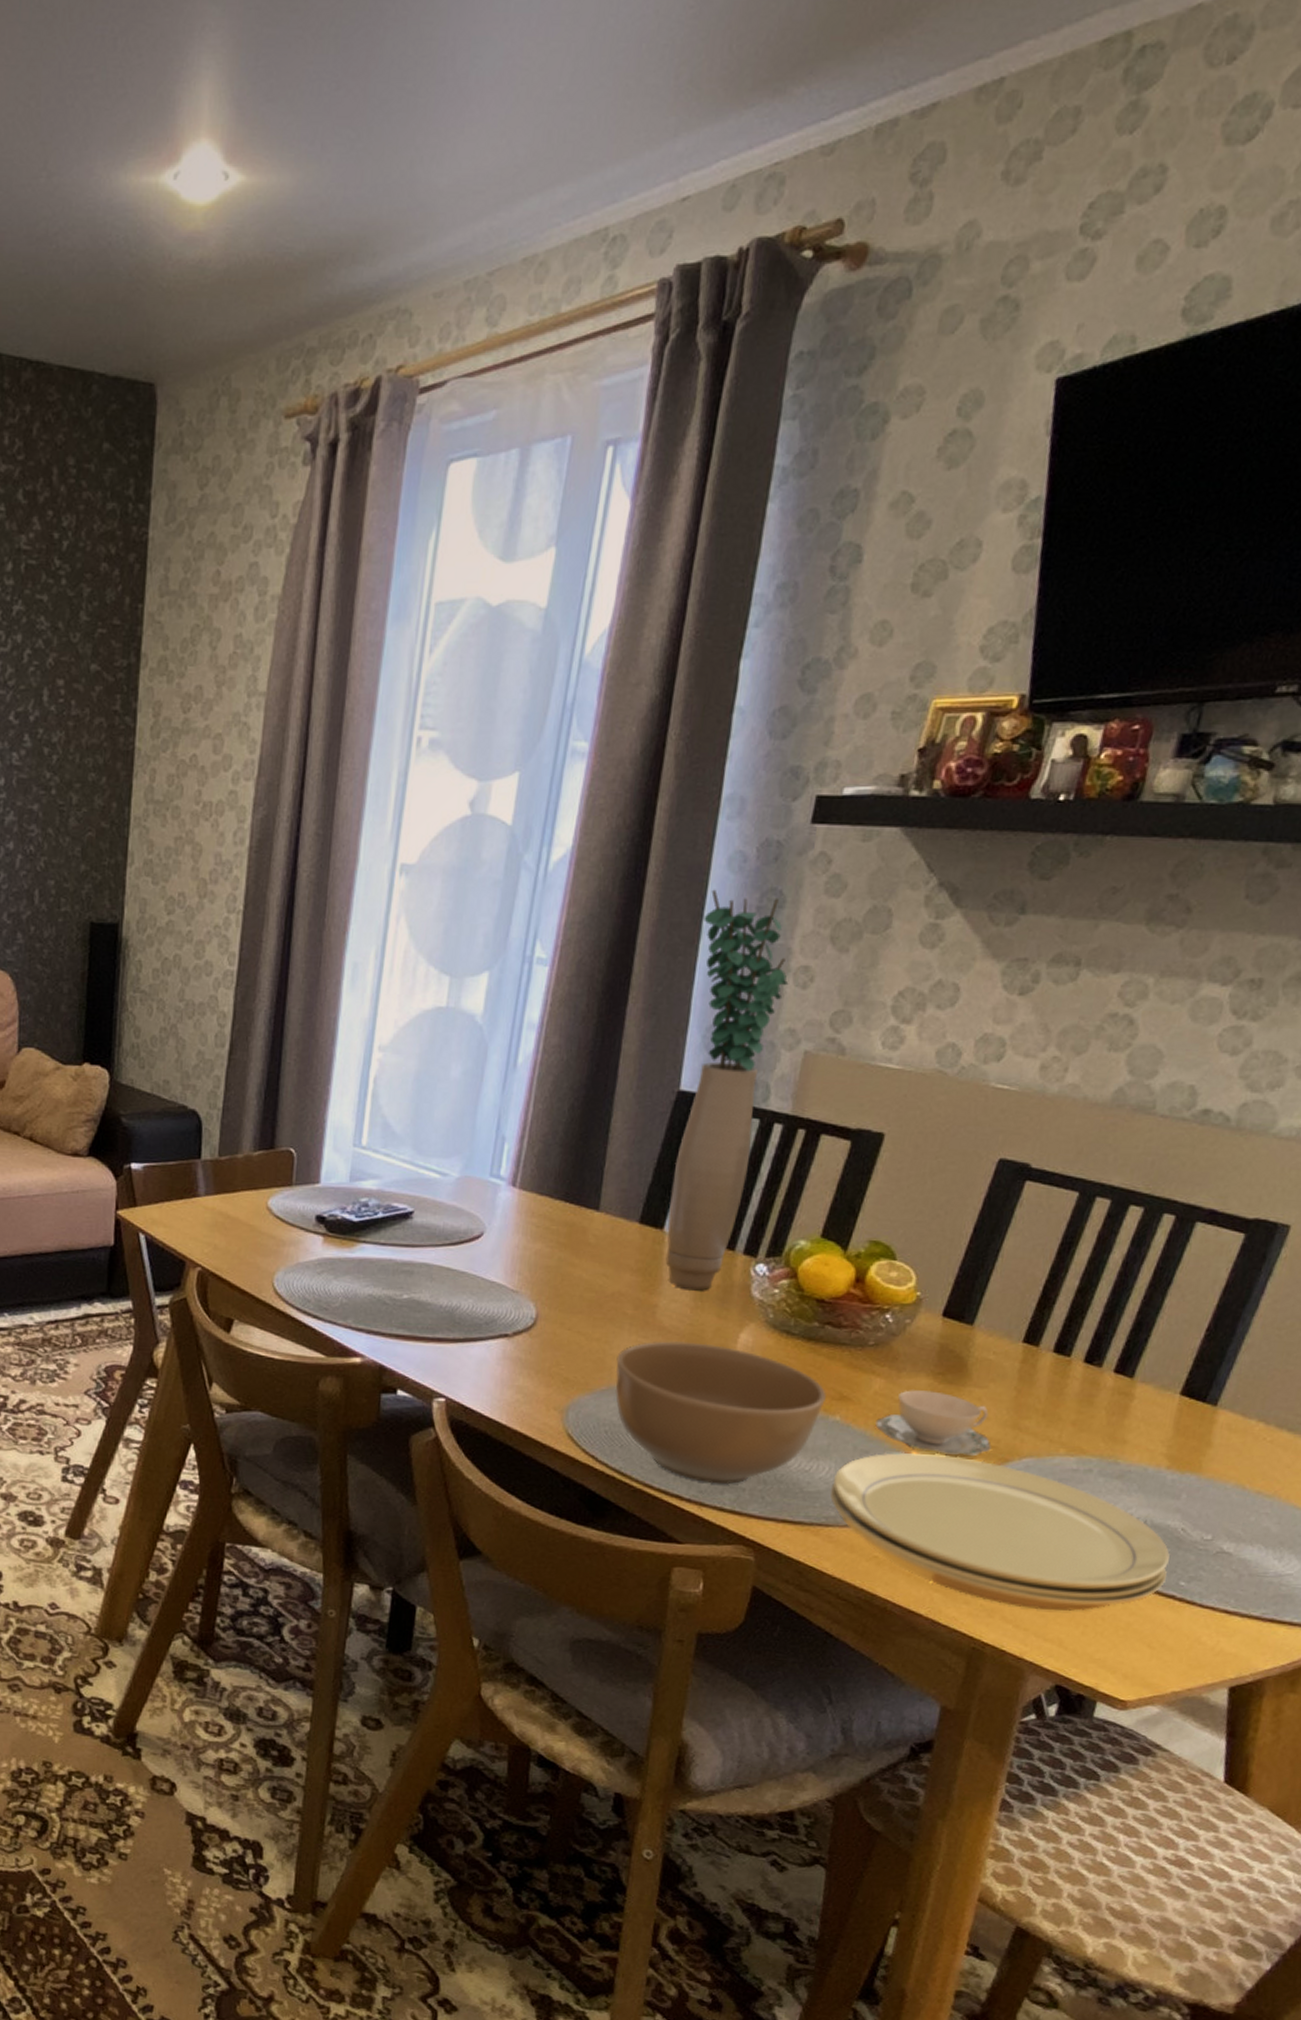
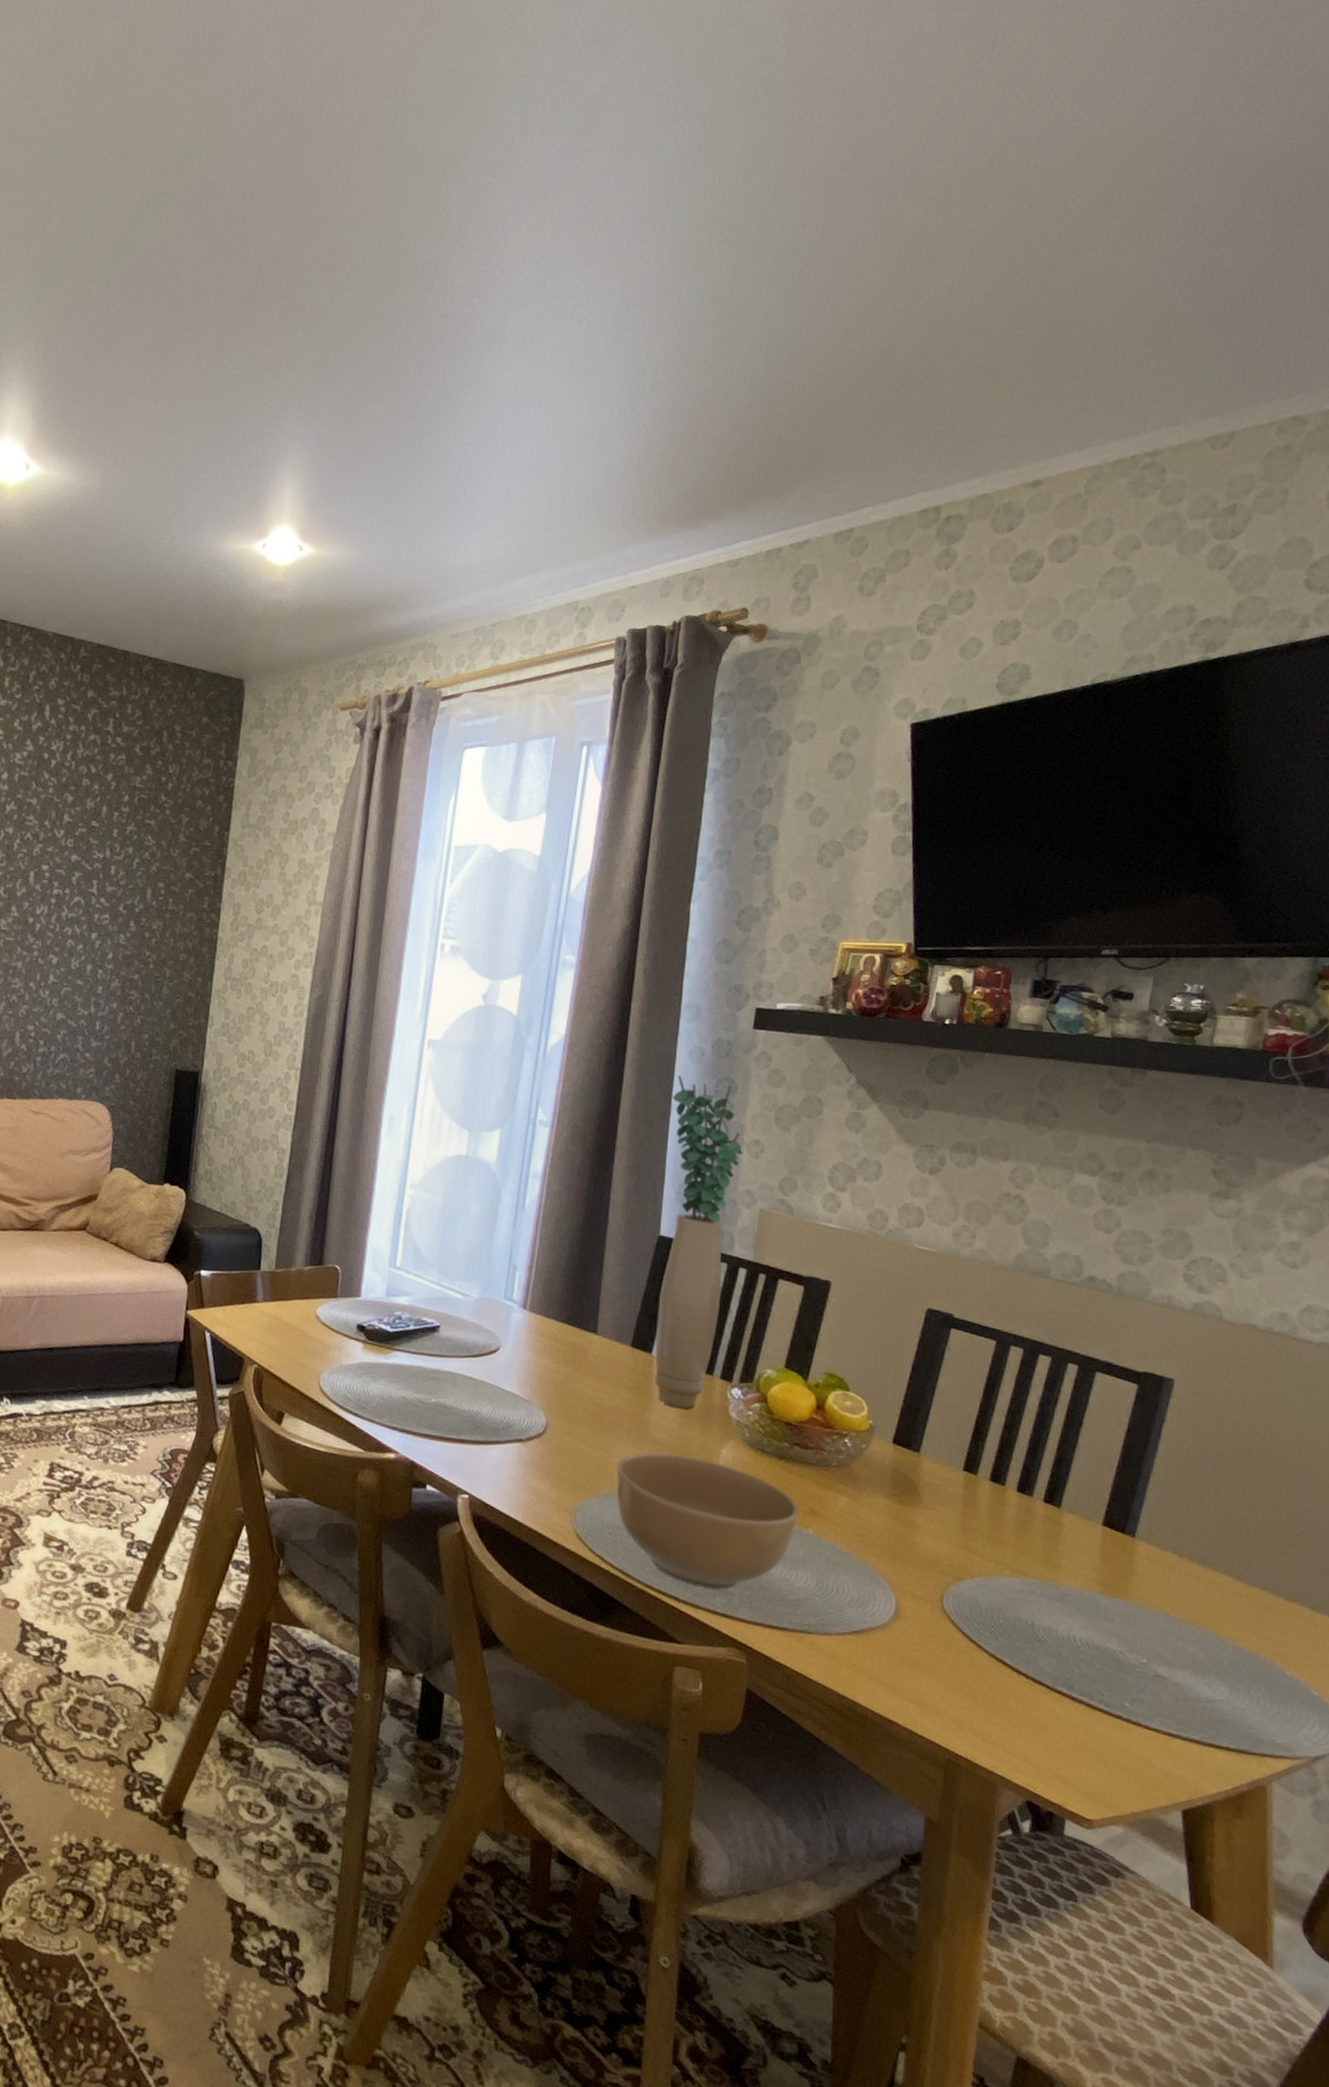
plate: present [829,1452,1170,1611] -> none [809,1566,1112,1727]
teacup: present [875,1390,991,1457] -> none [844,1508,946,1574]

